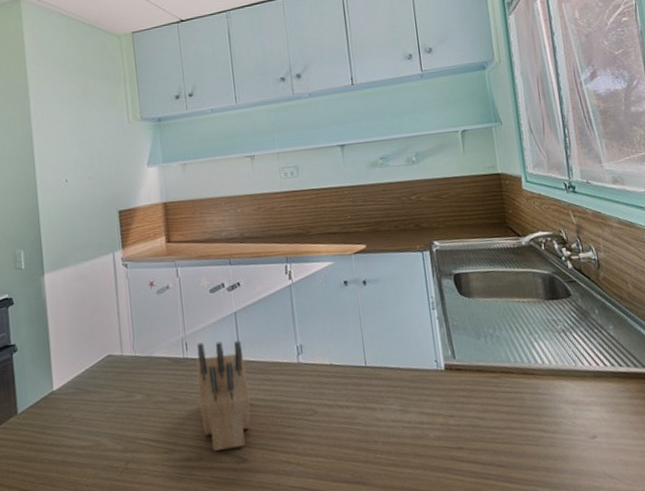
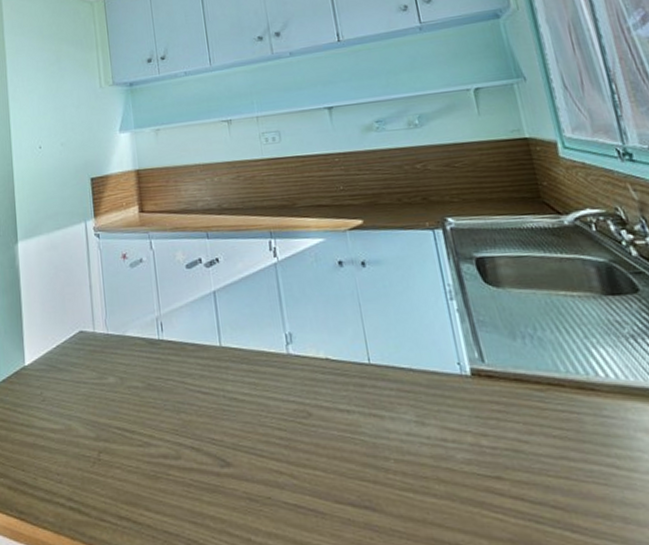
knife block: present [196,341,250,452] -> none [172,323,234,451]

